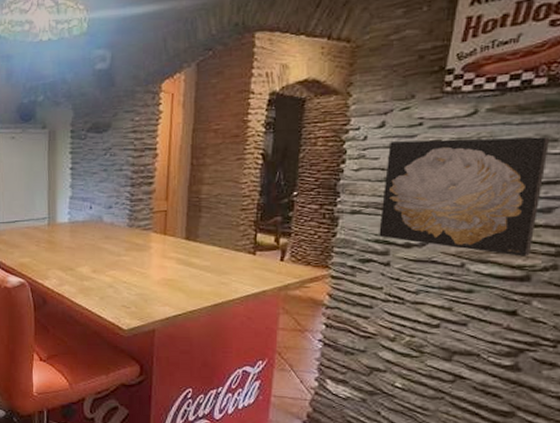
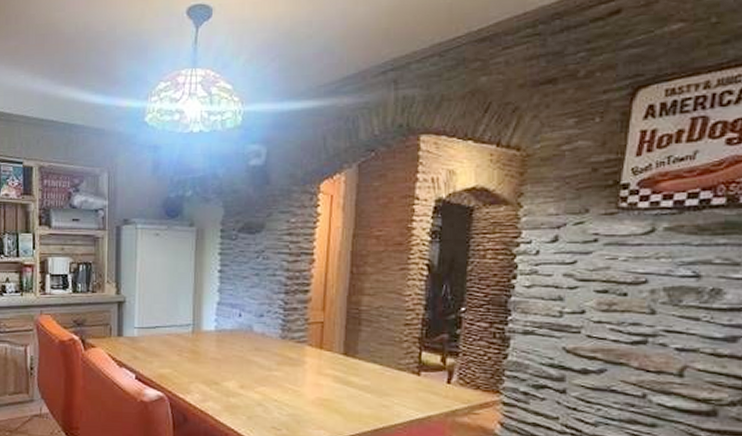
wall art: present [379,136,549,257] -> none [553,258,731,389]

